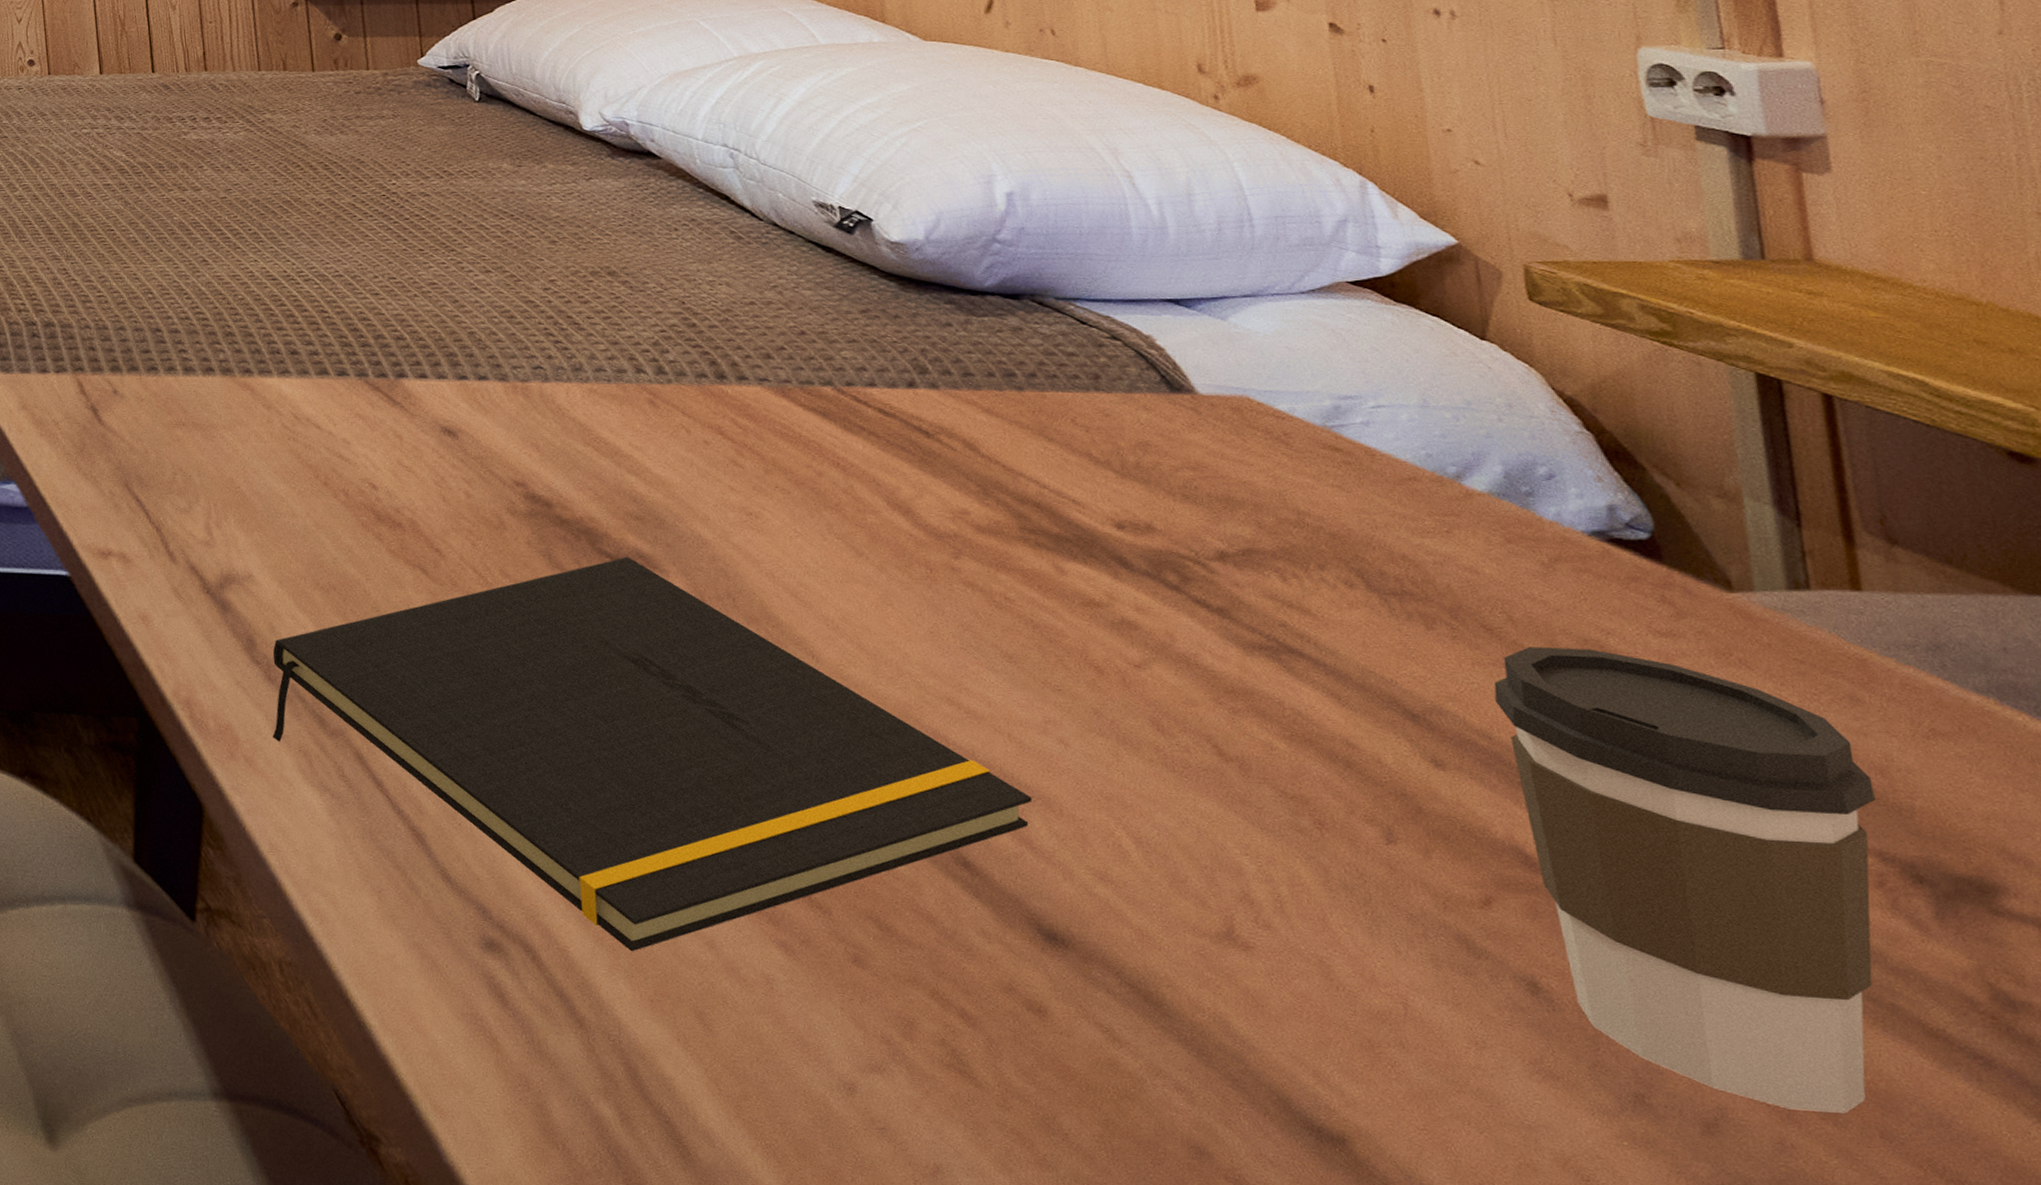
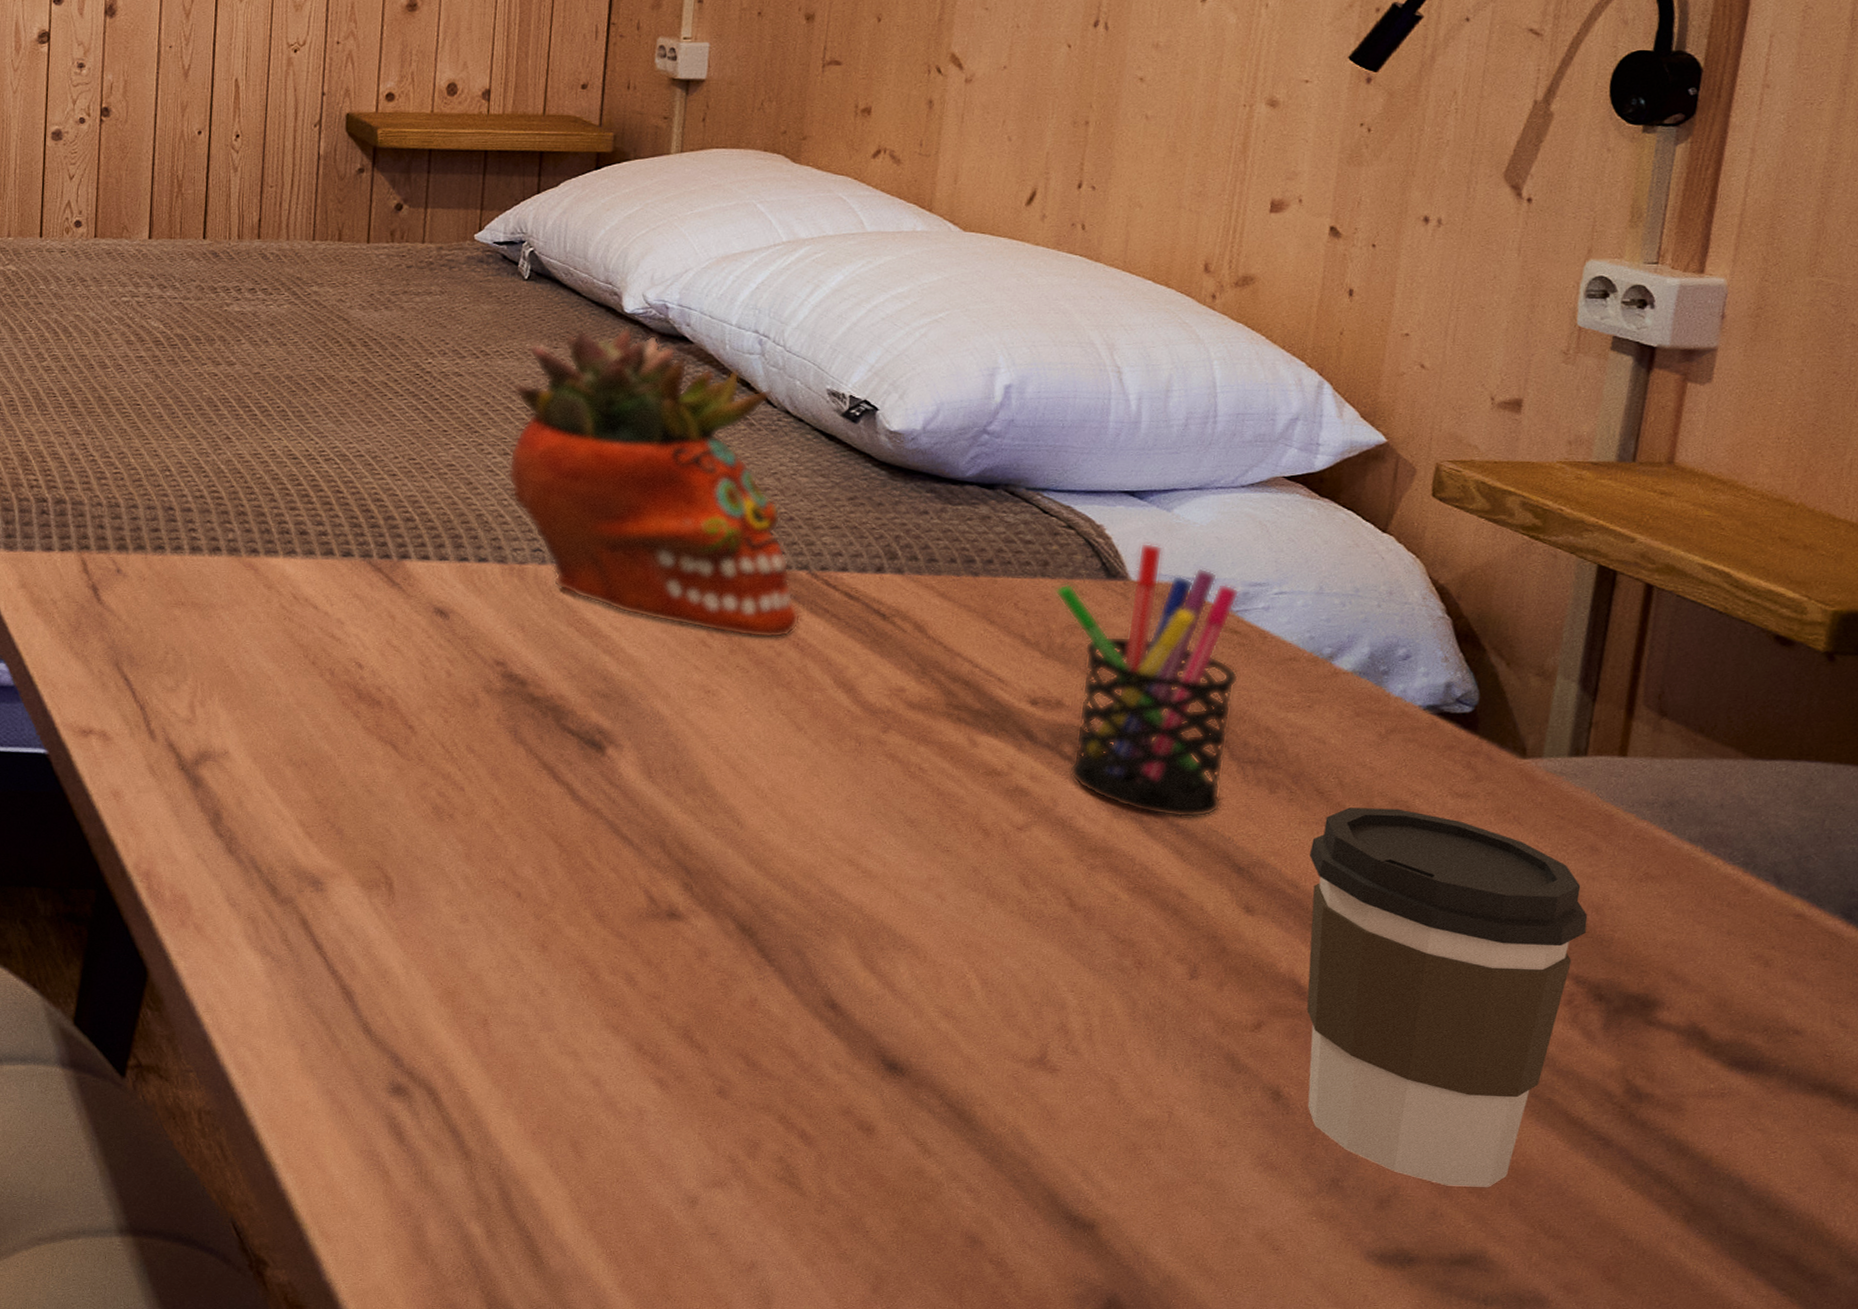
notepad: present [272,556,1033,952] -> none [224,732,903,1091]
succulent planter: none [484,143,836,457] -> present [507,326,801,638]
pen holder: none [1114,353,1371,657] -> present [1054,543,1240,818]

